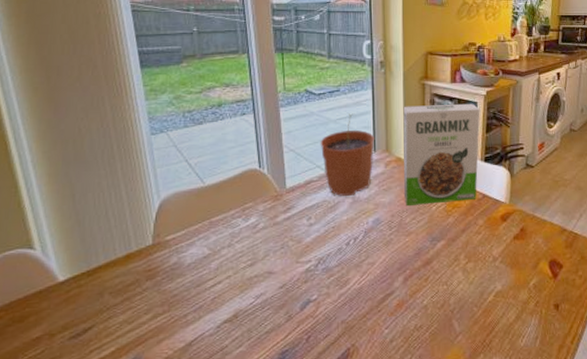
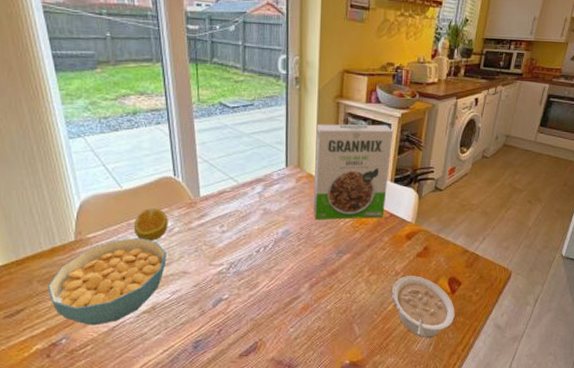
cereal bowl: none [119,237,251,342] -> present [47,238,167,326]
fruit: none [215,204,253,241] -> present [133,208,168,242]
plant pot: present [320,113,375,196] -> none [233,128,288,207]
legume: none [490,260,560,331] -> present [391,276,455,338]

